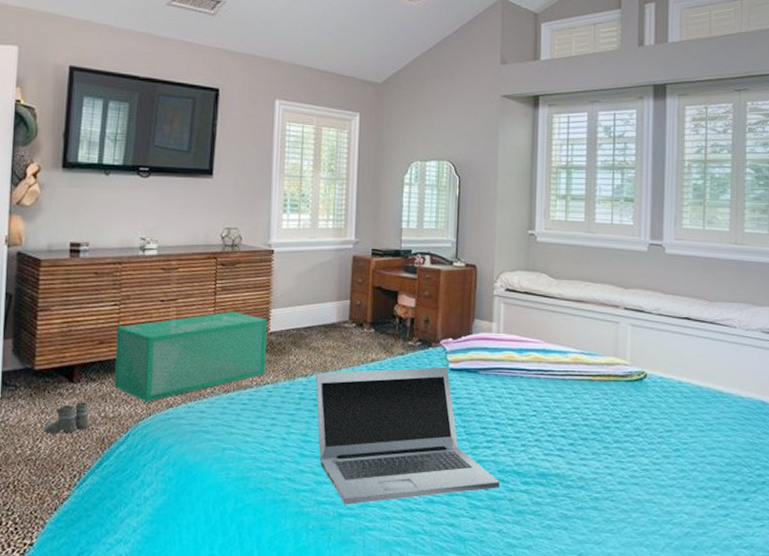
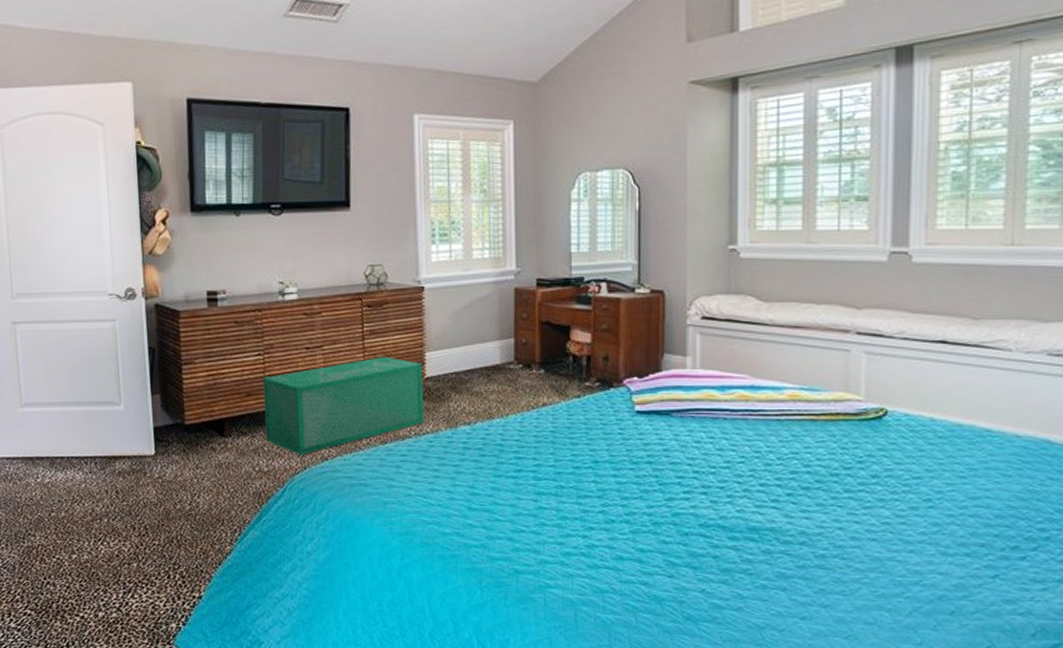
boots: present [43,401,89,436] -> none [200,455,245,491]
laptop: present [315,367,500,505] -> none [479,409,701,561]

